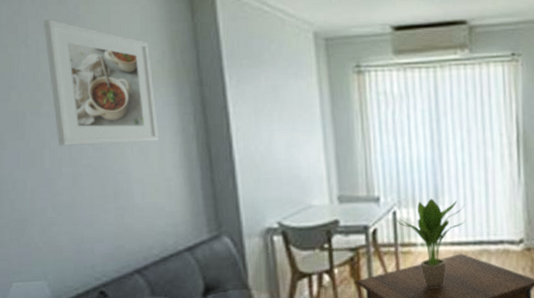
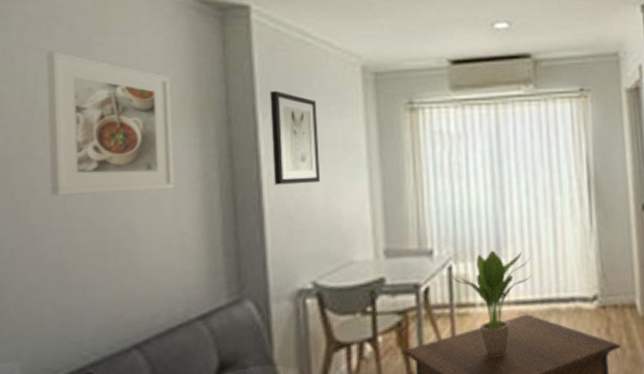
wall art: none [235,55,282,139] -> present [270,90,321,185]

